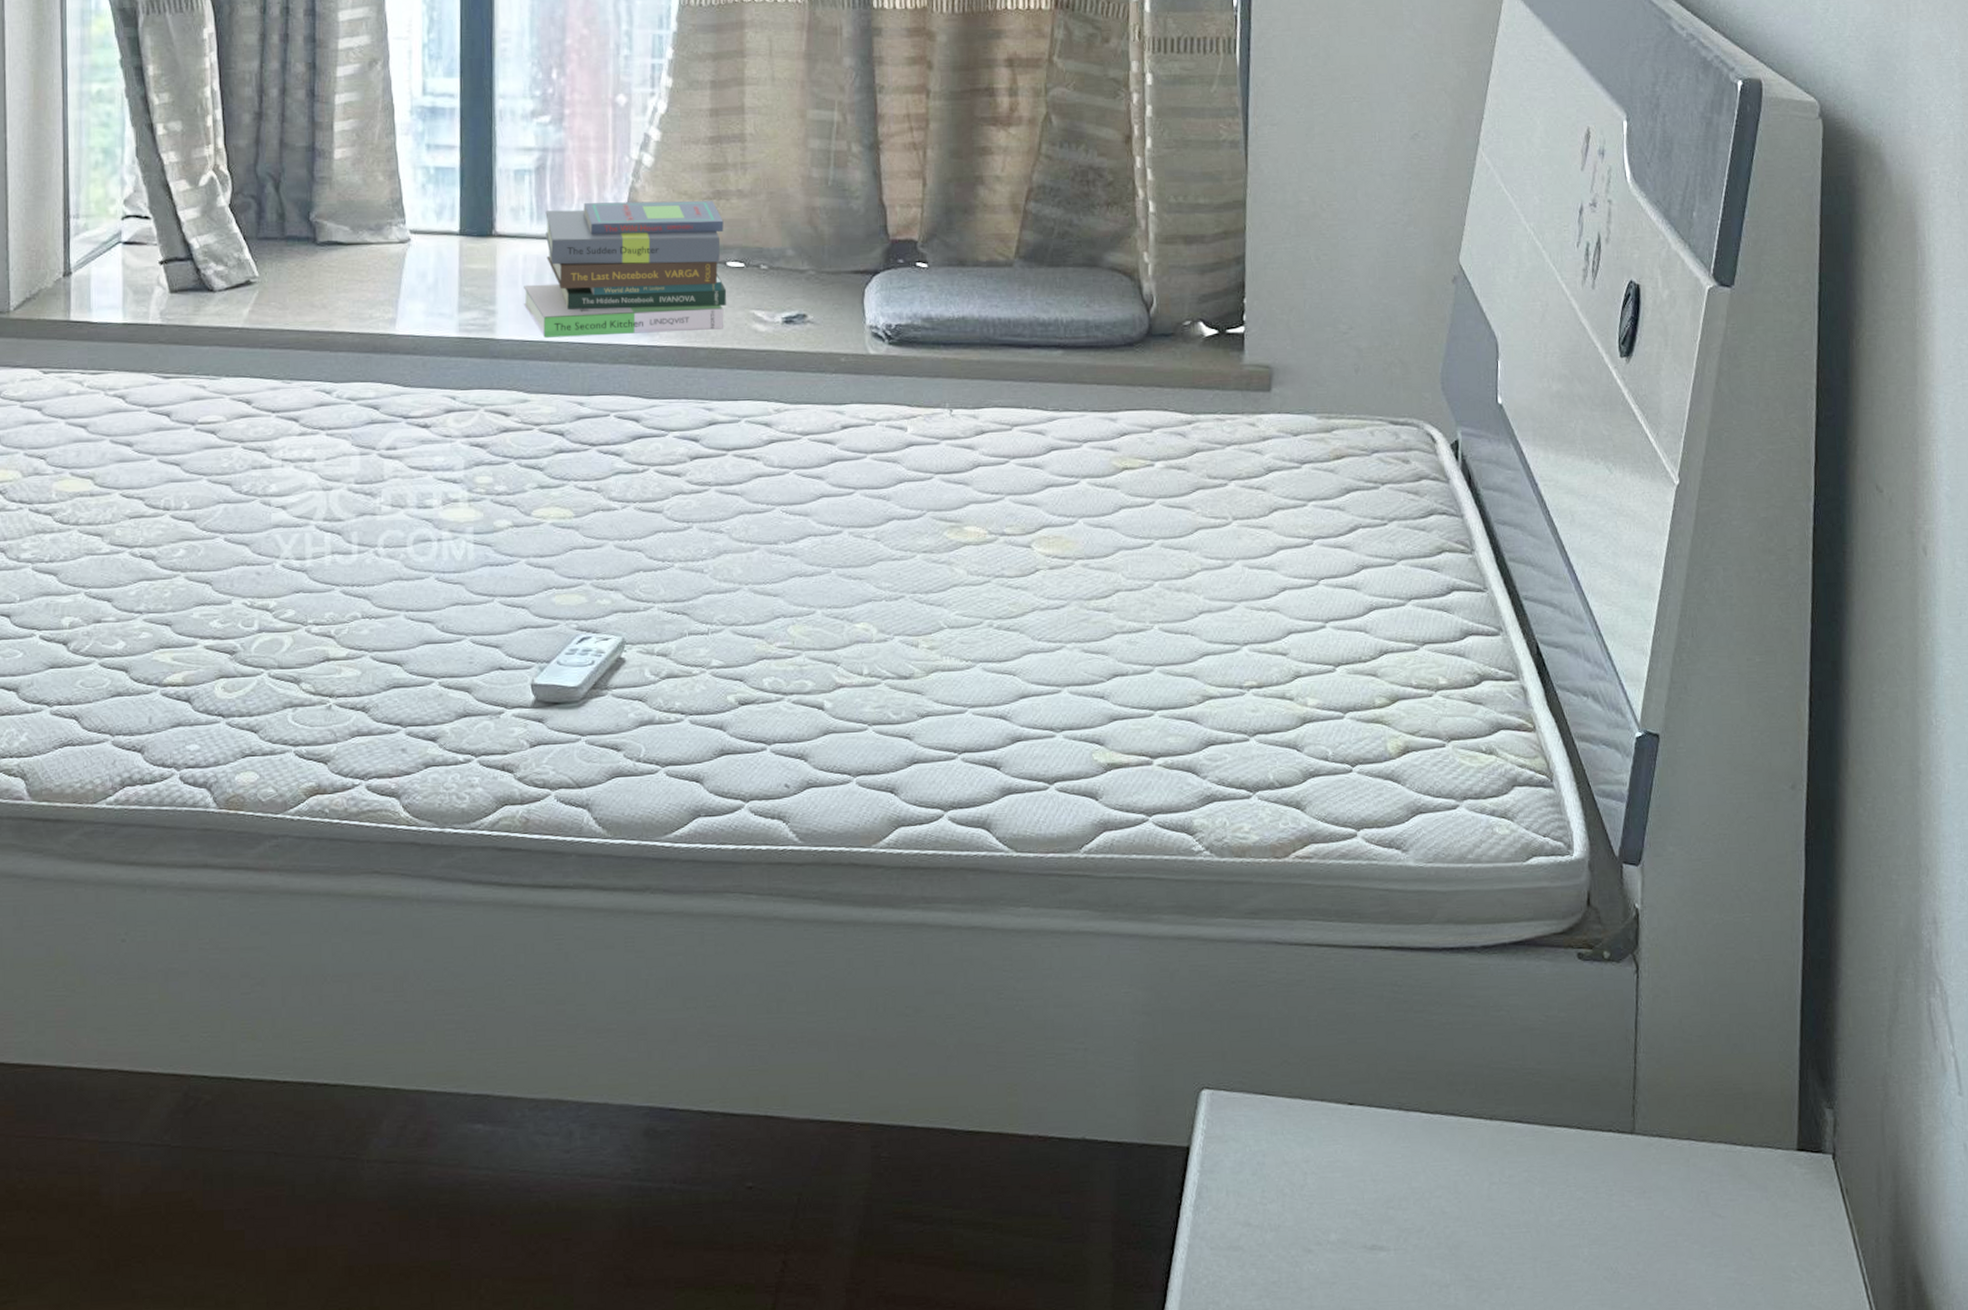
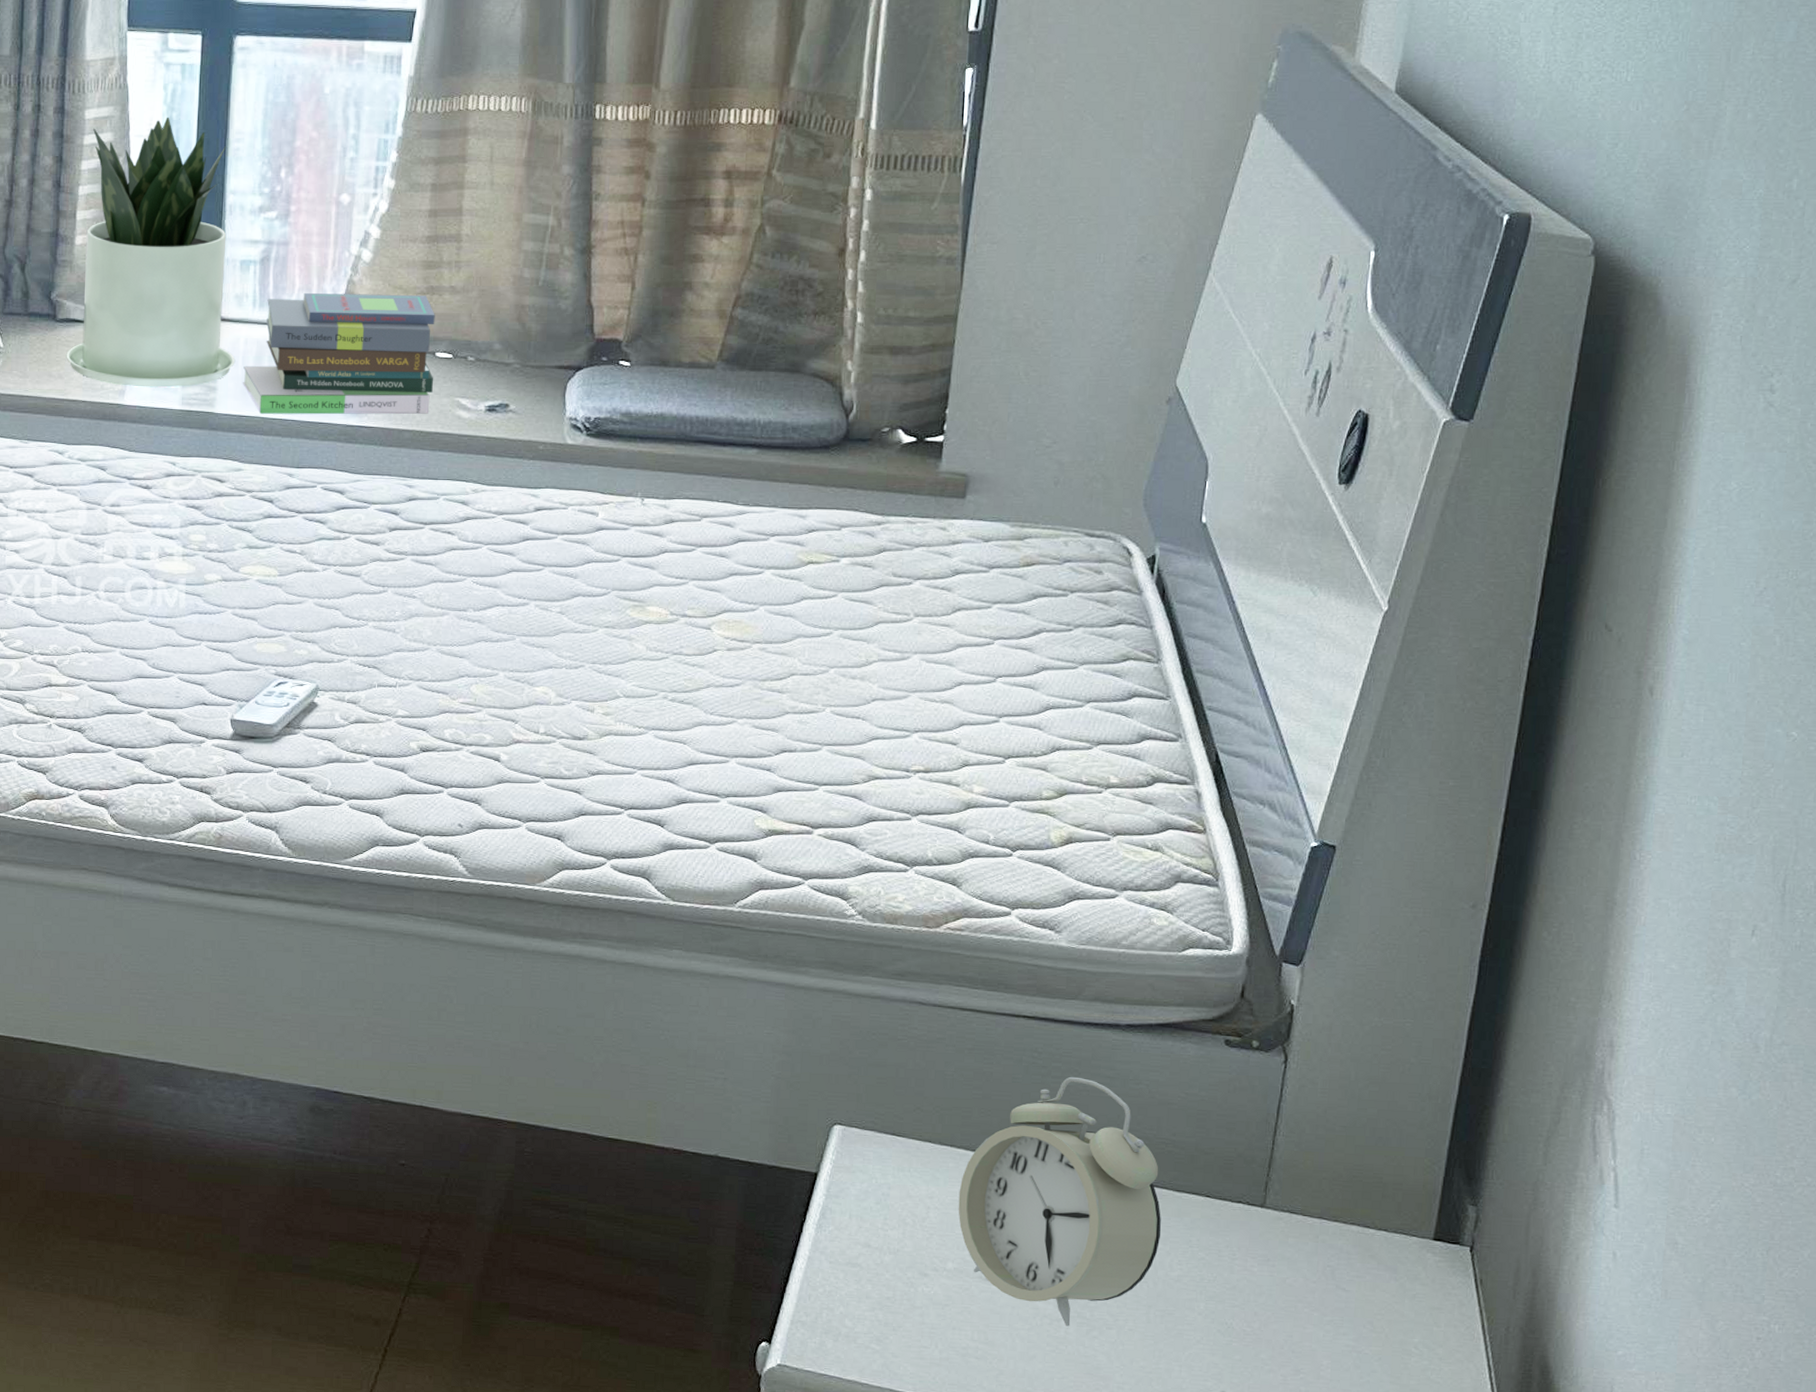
planter: none [329,16,515,314] -> present [66,116,236,388]
alarm clock: none [1334,1009,1538,1292] -> present [958,1076,1161,1327]

